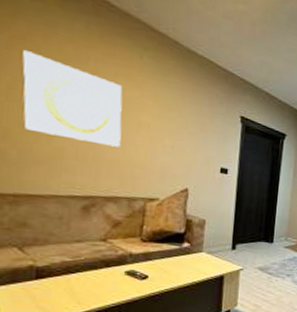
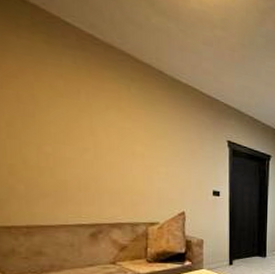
wall art: present [22,50,123,148] -> none [17,88,118,177]

